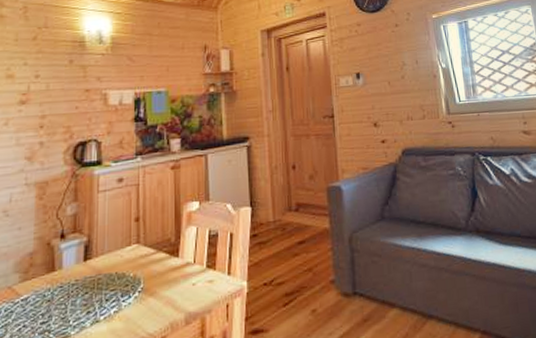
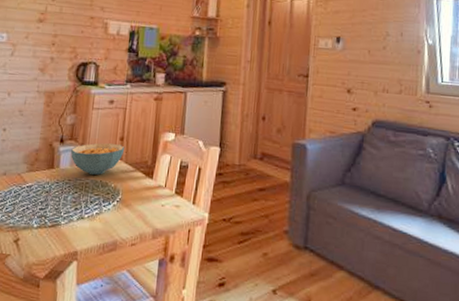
cereal bowl: none [76,226,142,268] -> present [71,143,125,175]

